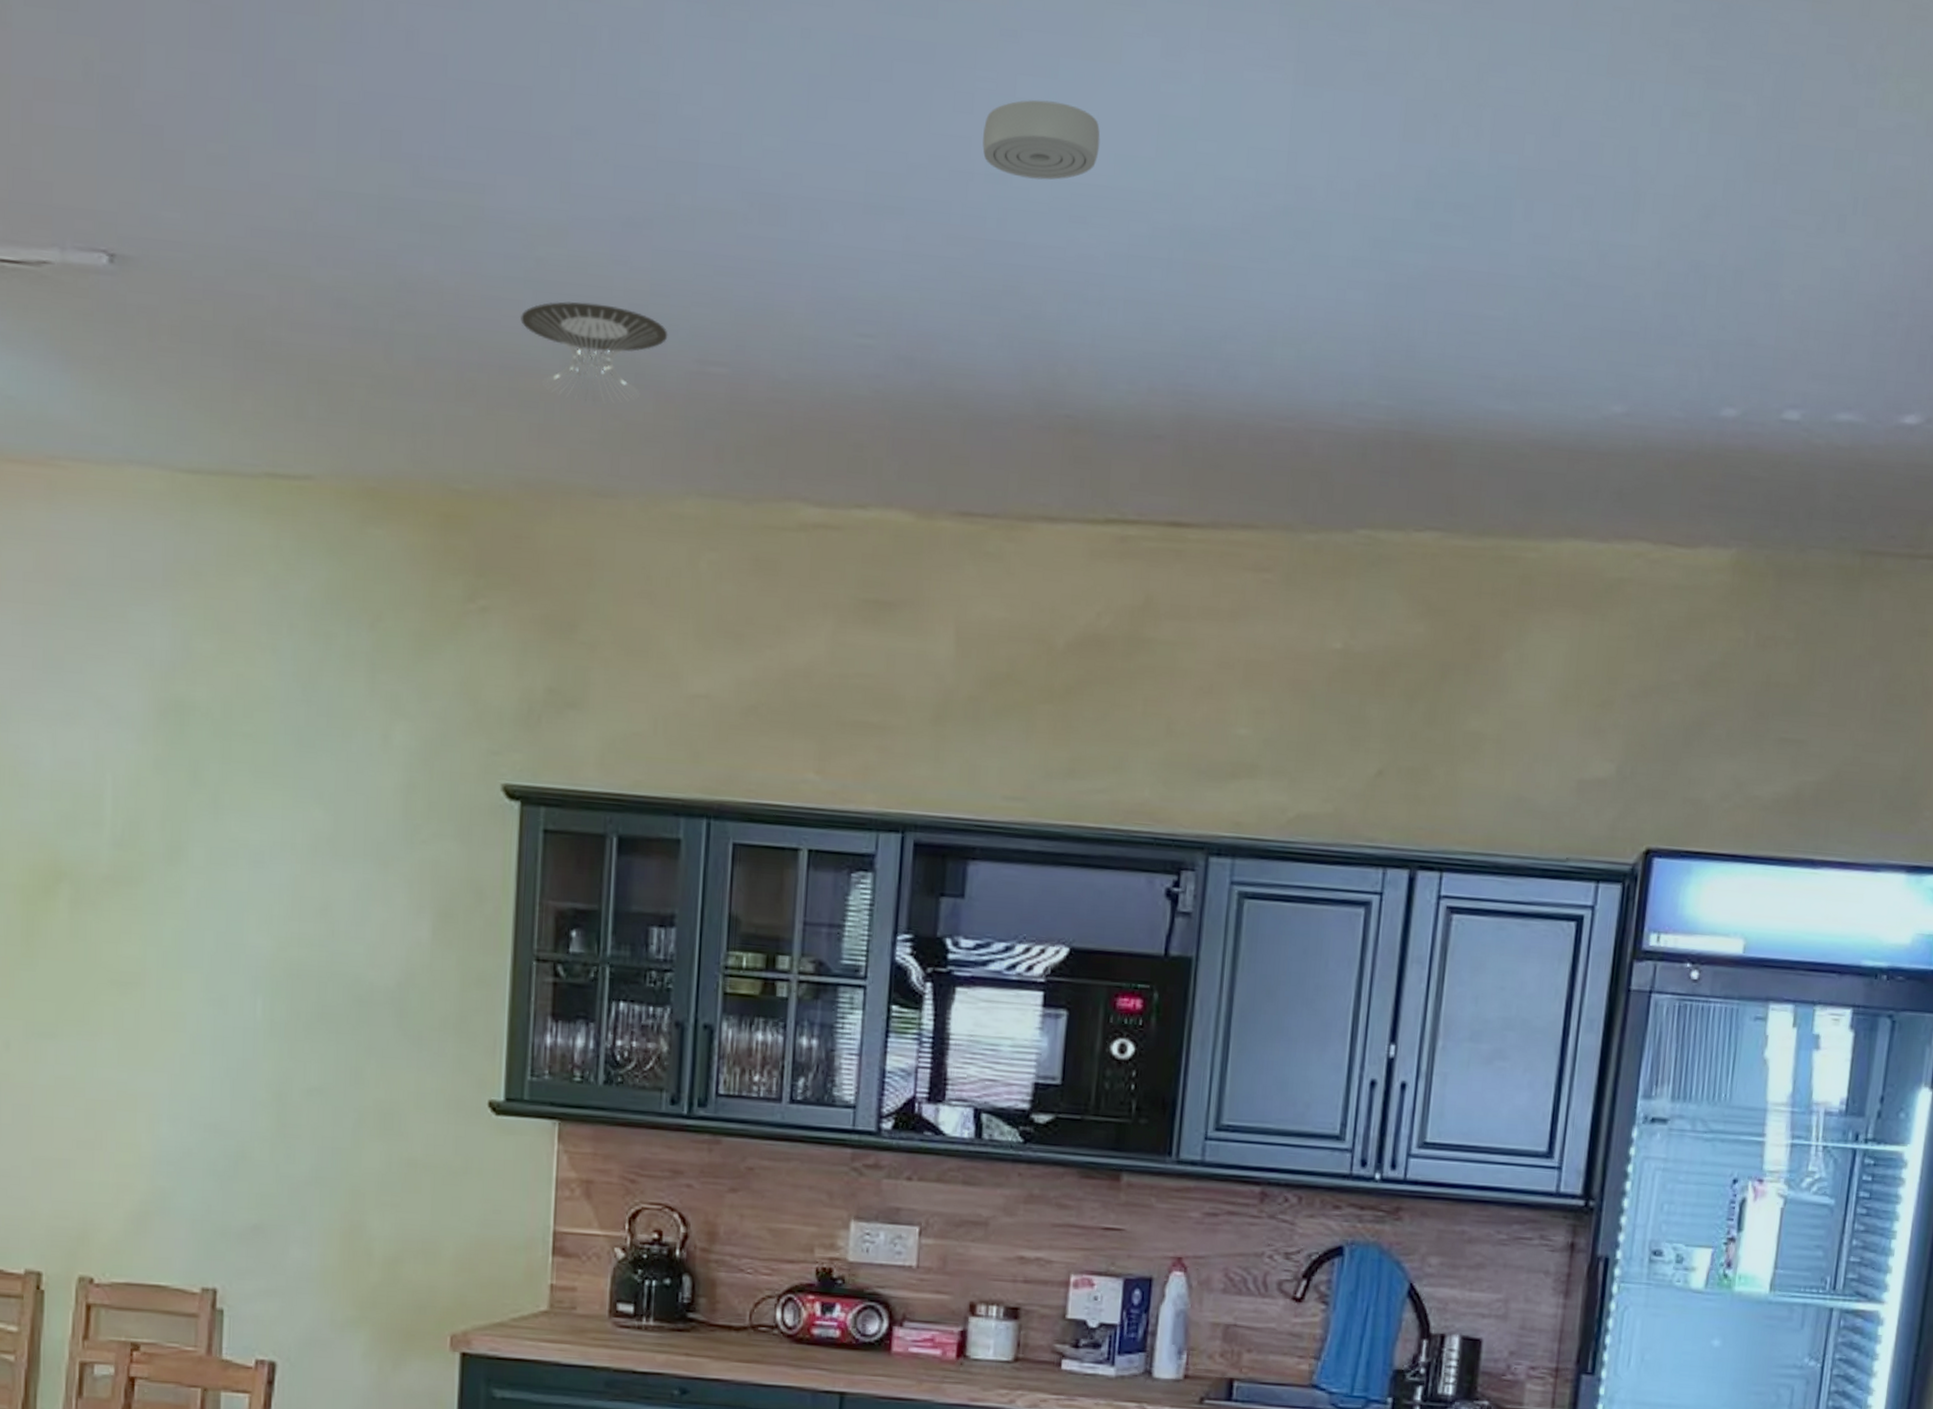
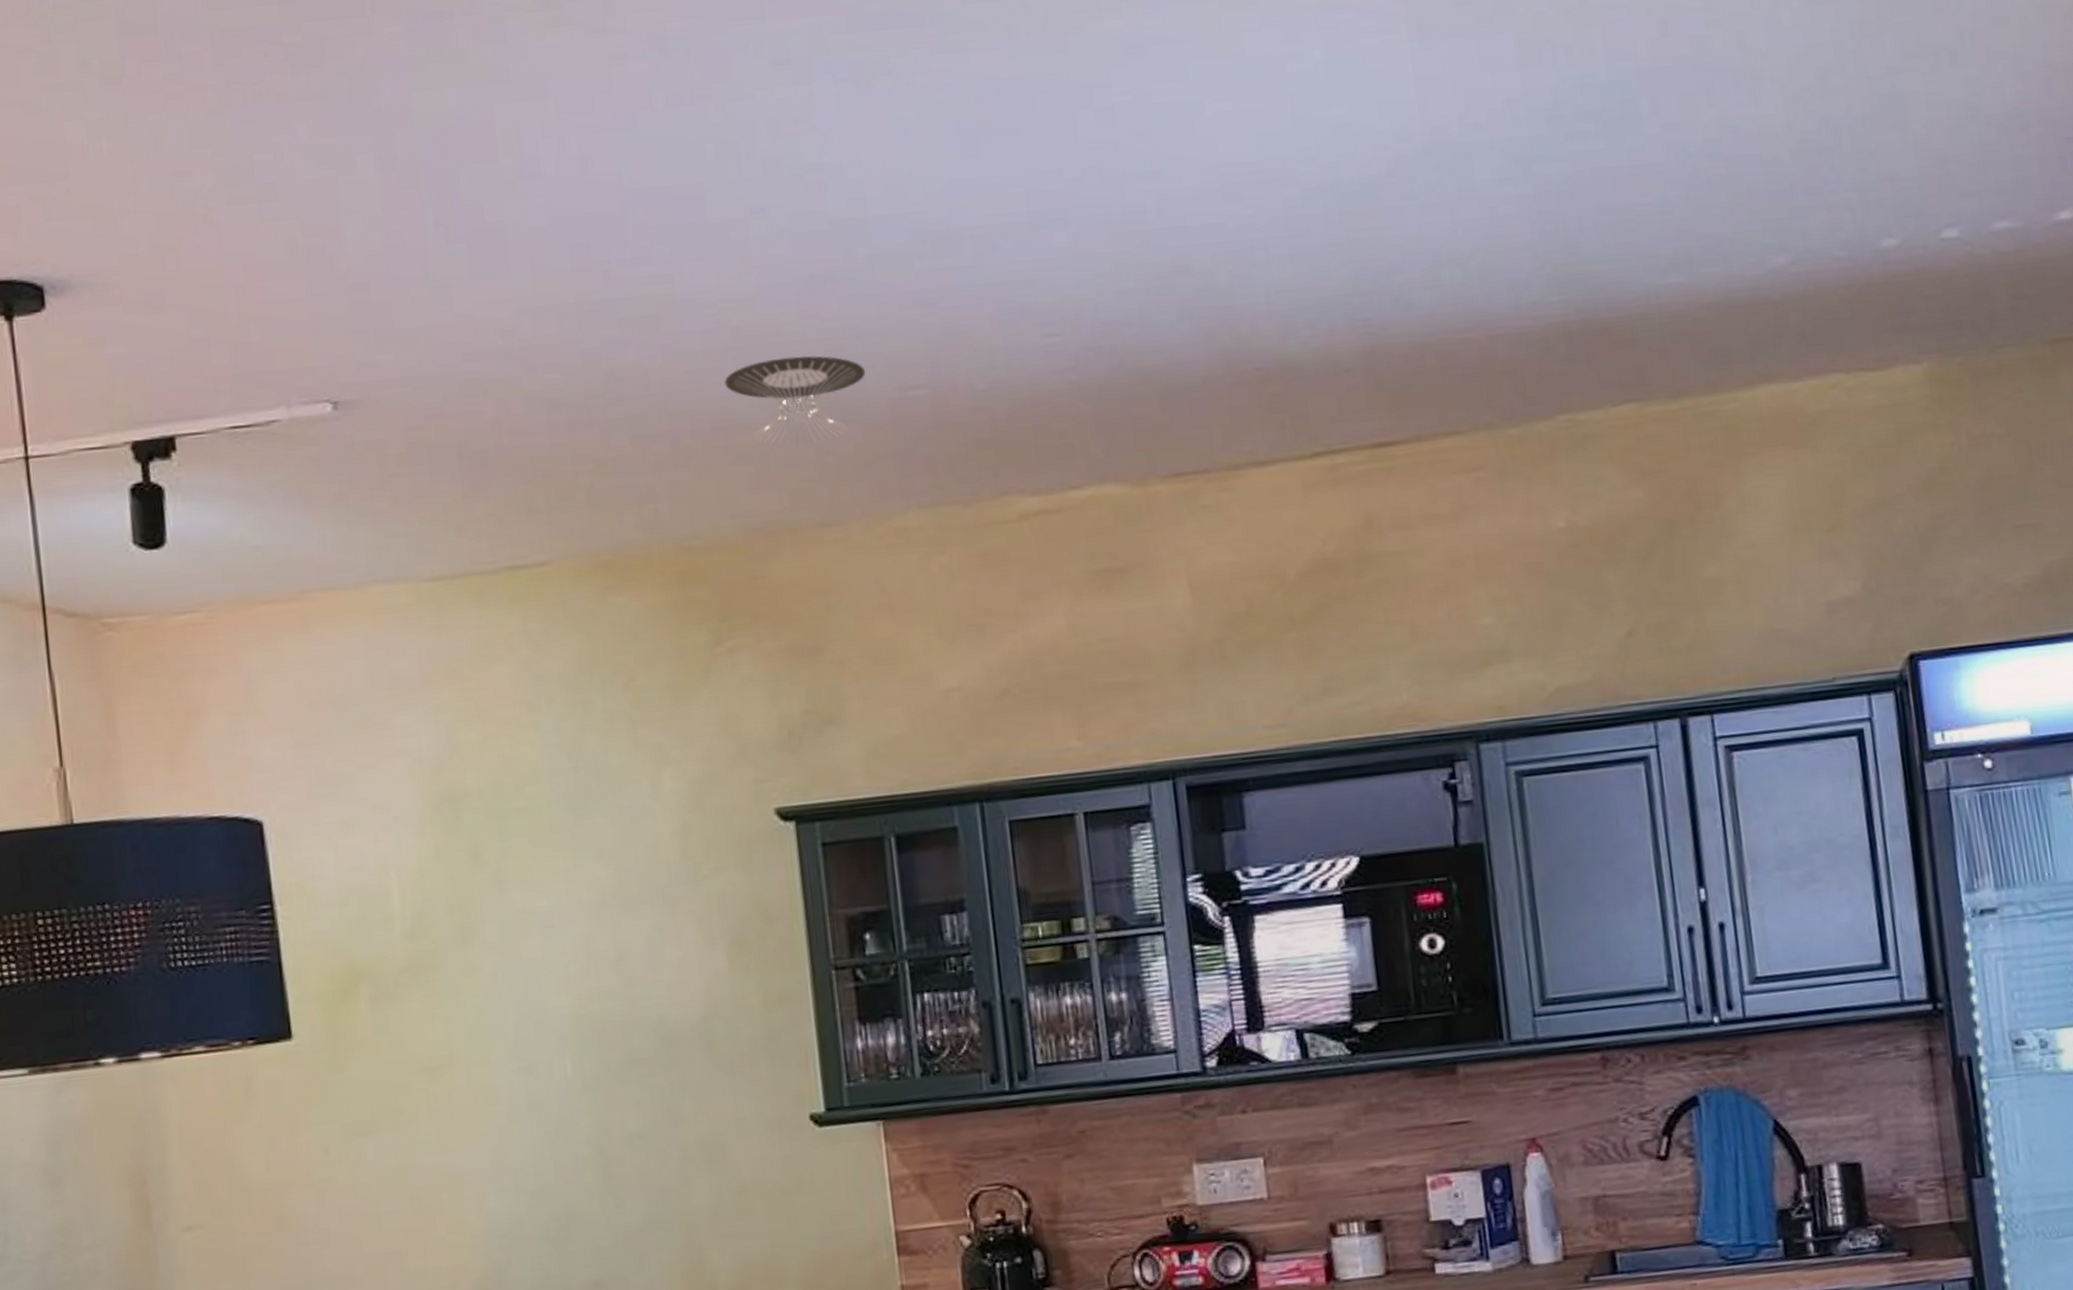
smoke detector: present [982,100,1101,180] -> none [1128,99,1240,170]

